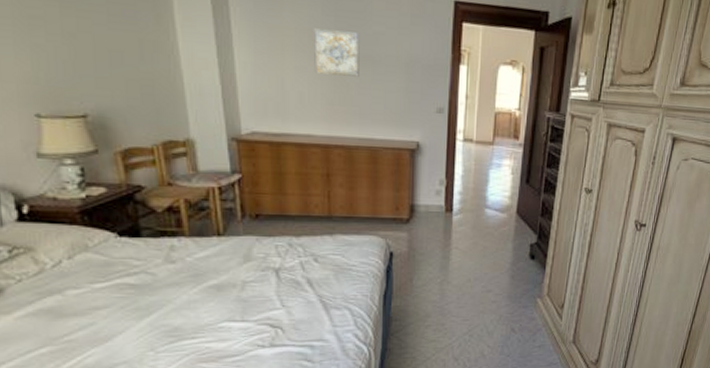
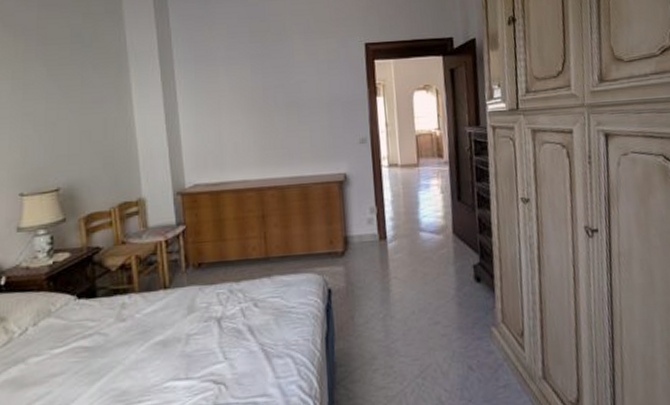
wall art: present [314,28,360,77] -> none [245,84,286,124]

